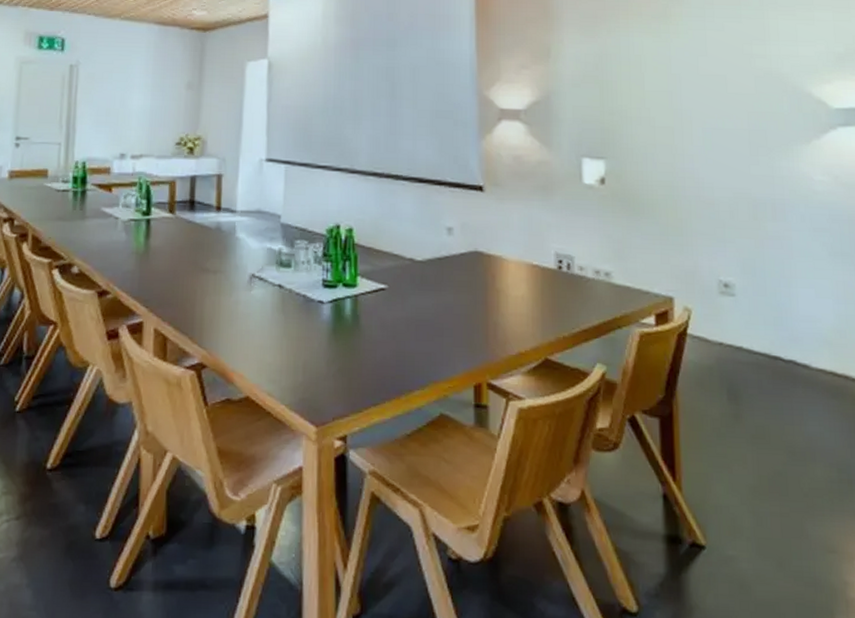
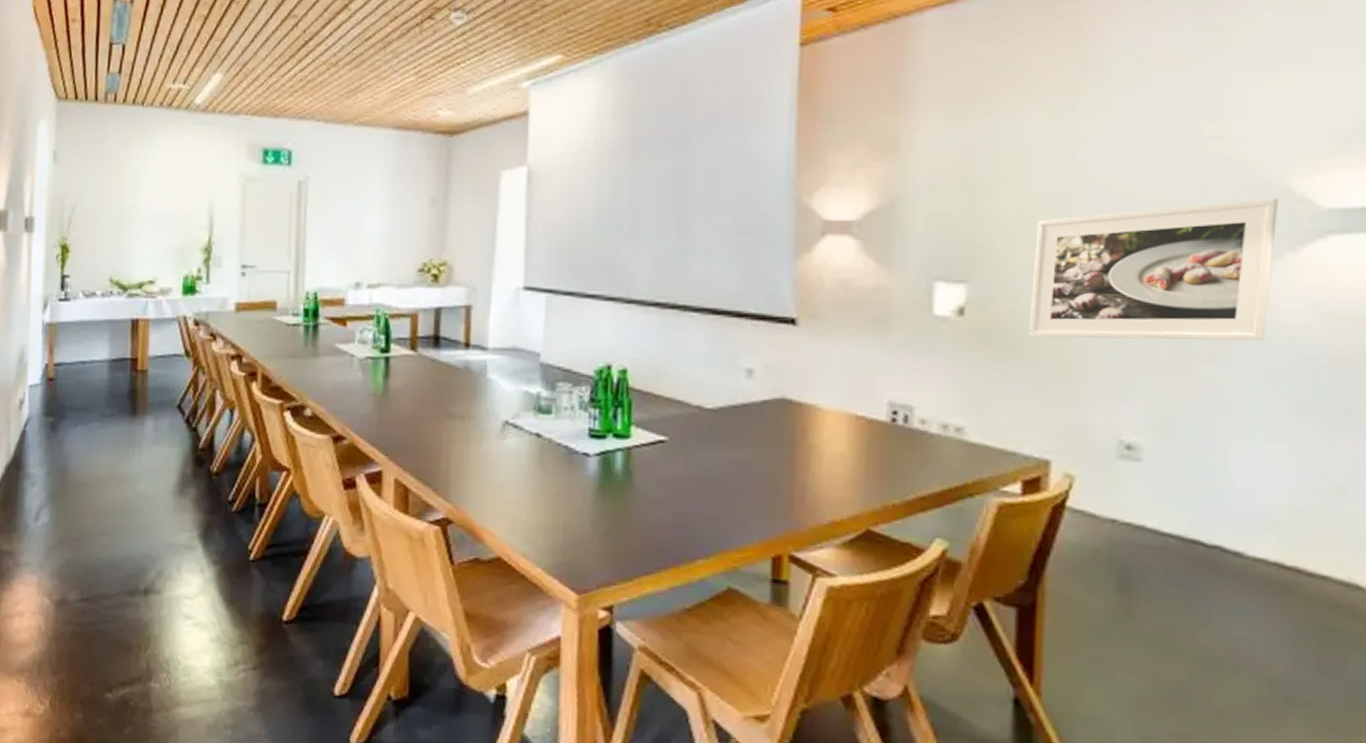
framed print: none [650,99,806,204] -> present [1029,197,1278,341]

